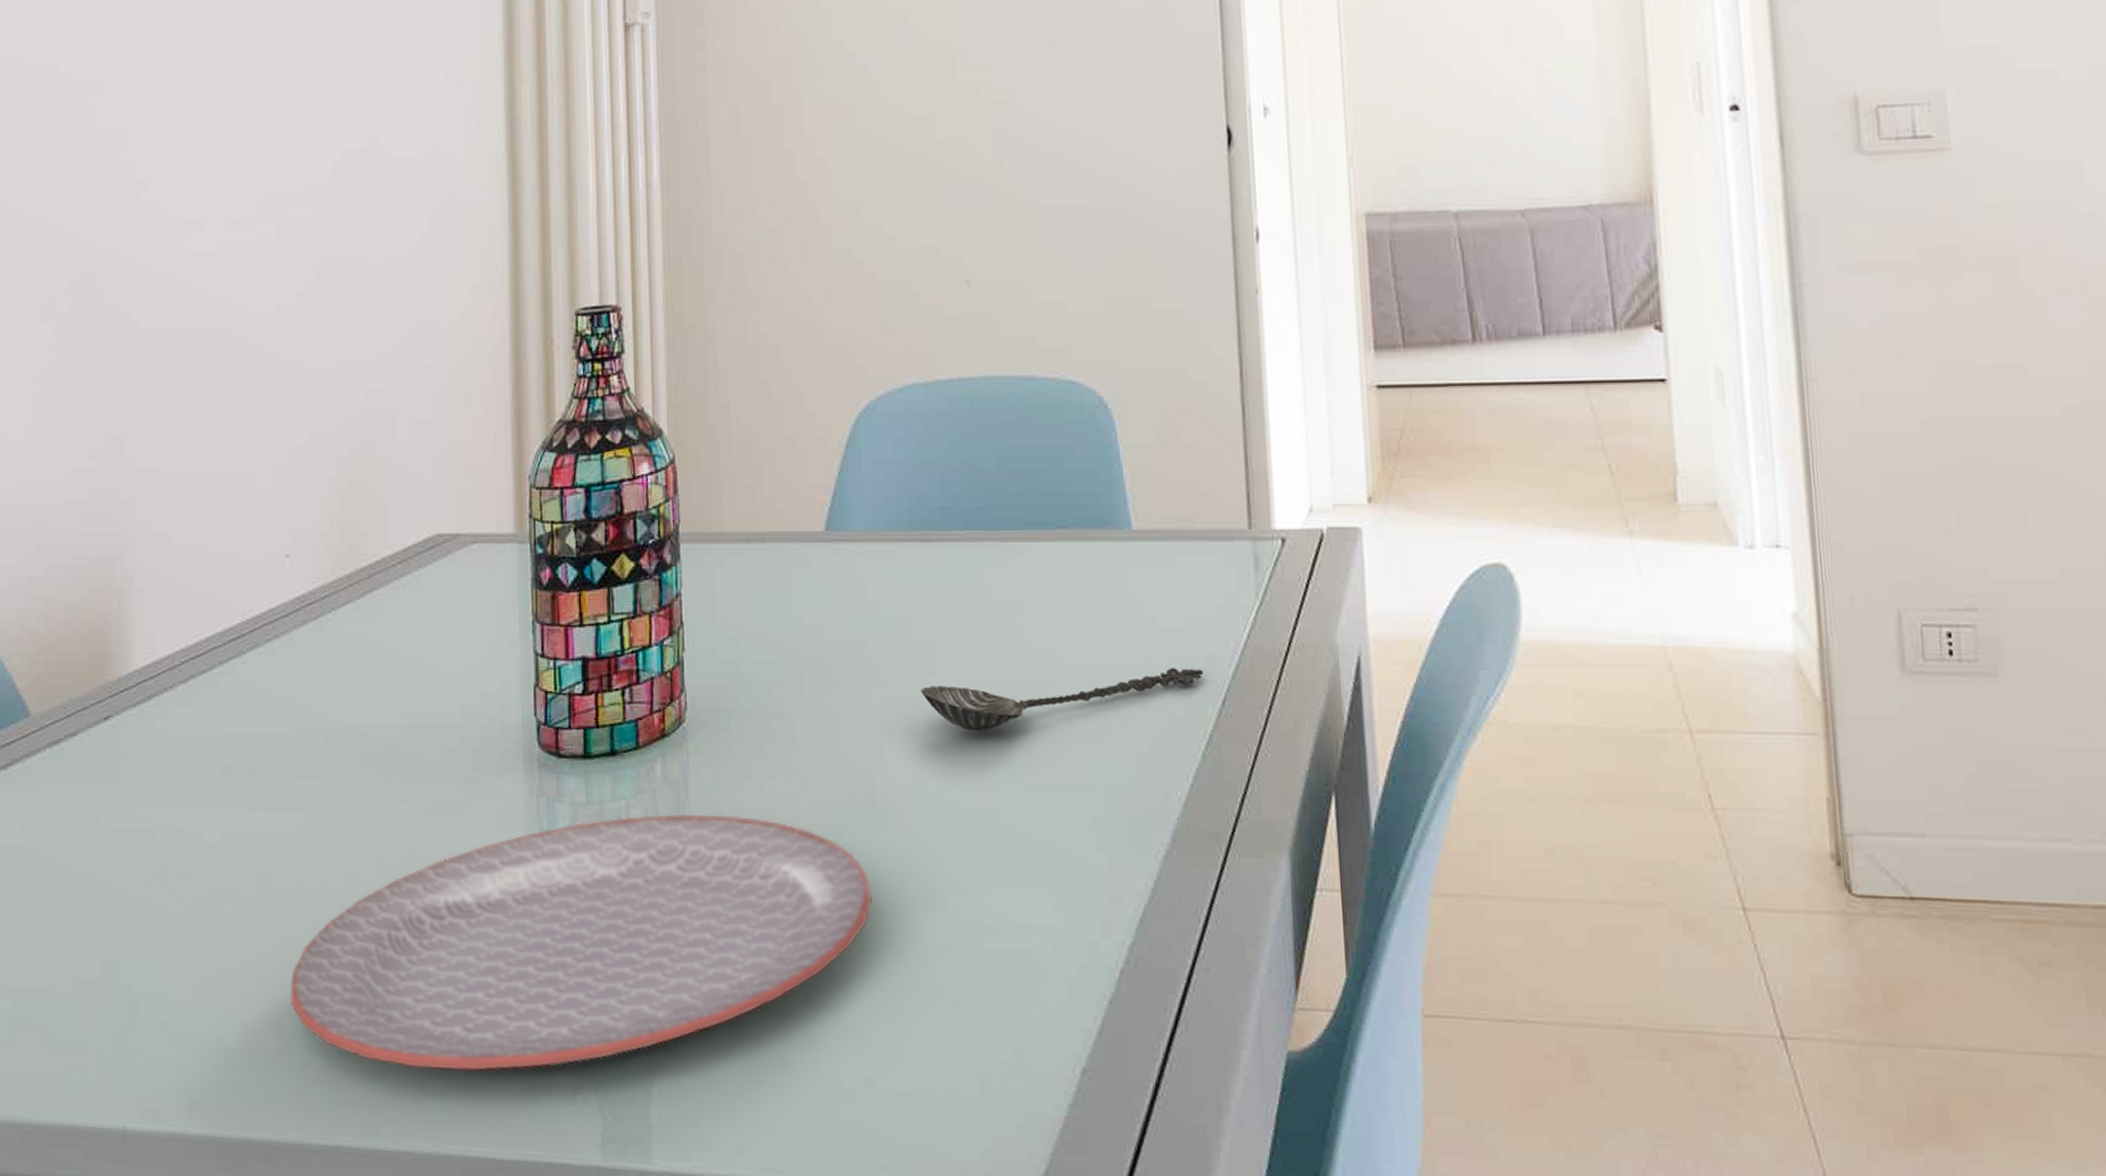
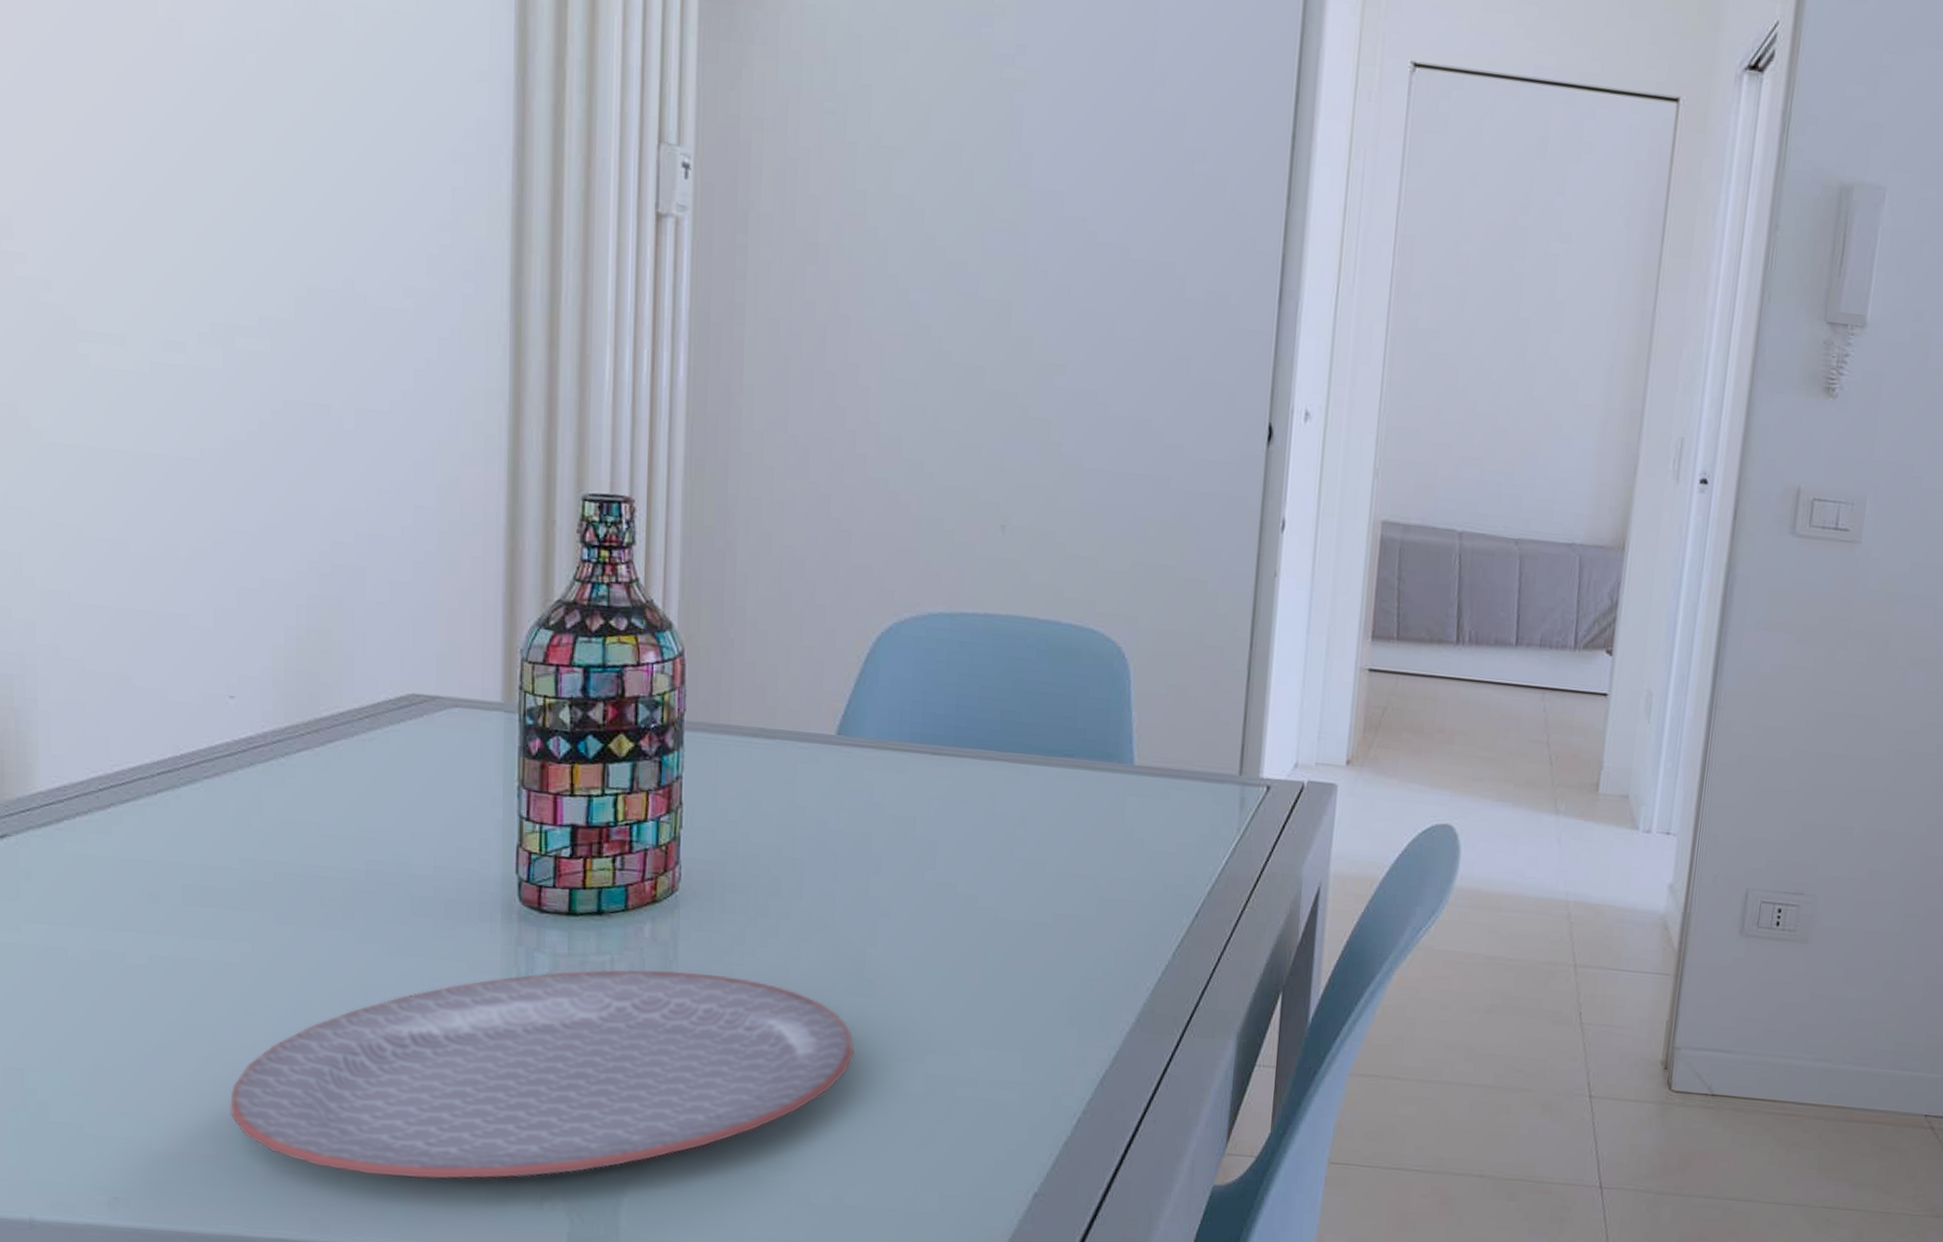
spoon: present [921,668,1204,731] -> none [919,879,1183,921]

